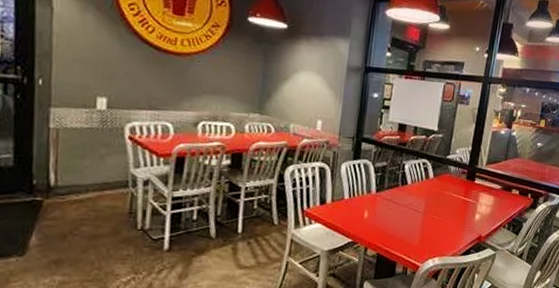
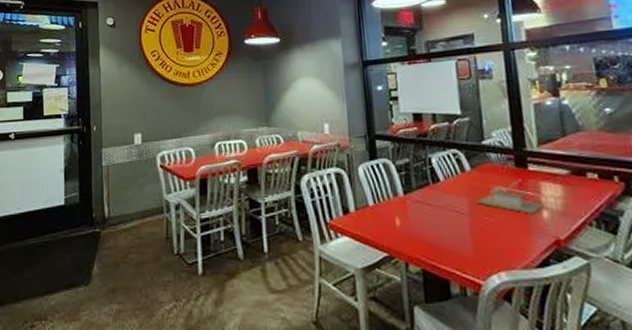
napkin holder: none [431,189,479,216] -> present [476,179,545,214]

